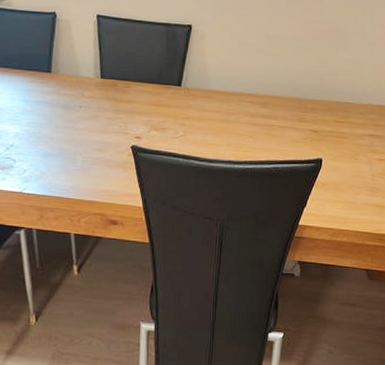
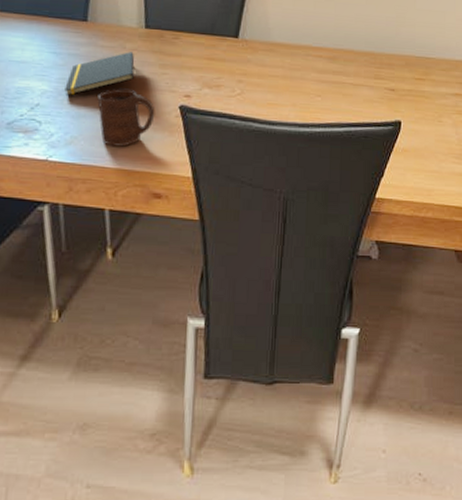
notepad: none [34,99,93,138] -> present [65,52,135,96]
cup: none [62,131,111,181] -> present [97,88,155,147]

